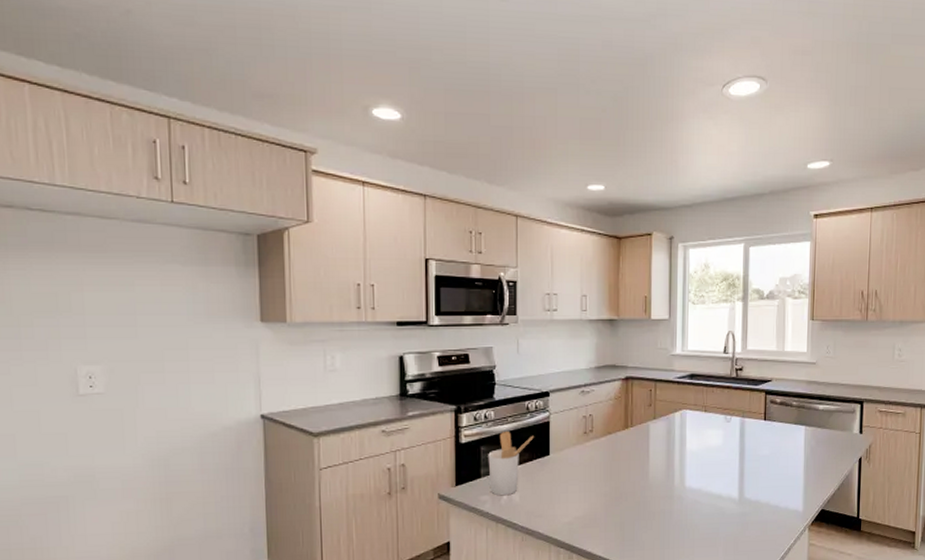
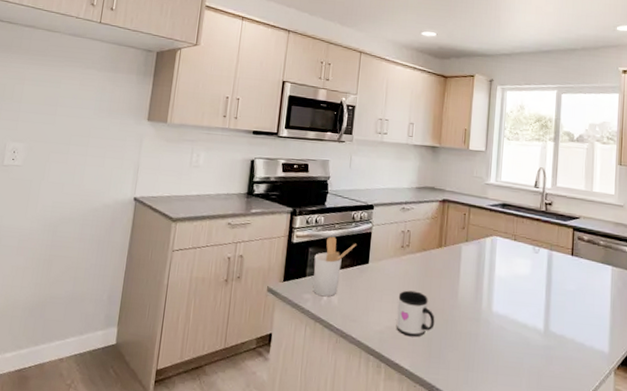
mug: none [585,477,626,524] -> present [396,290,435,338]

